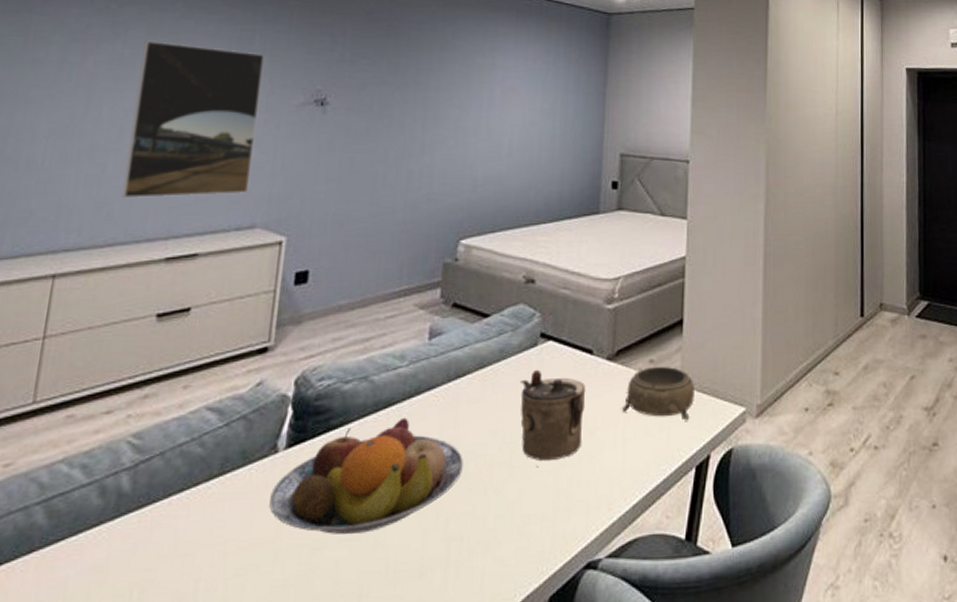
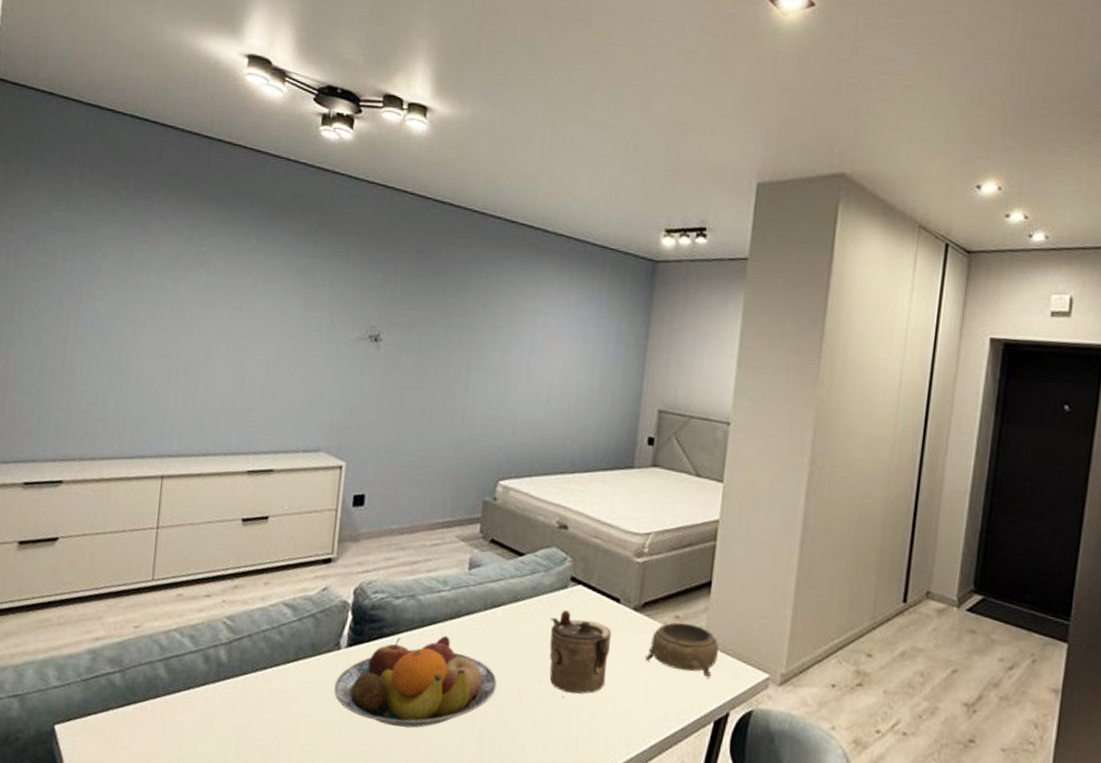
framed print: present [122,40,264,198] -> none [211,270,325,419]

